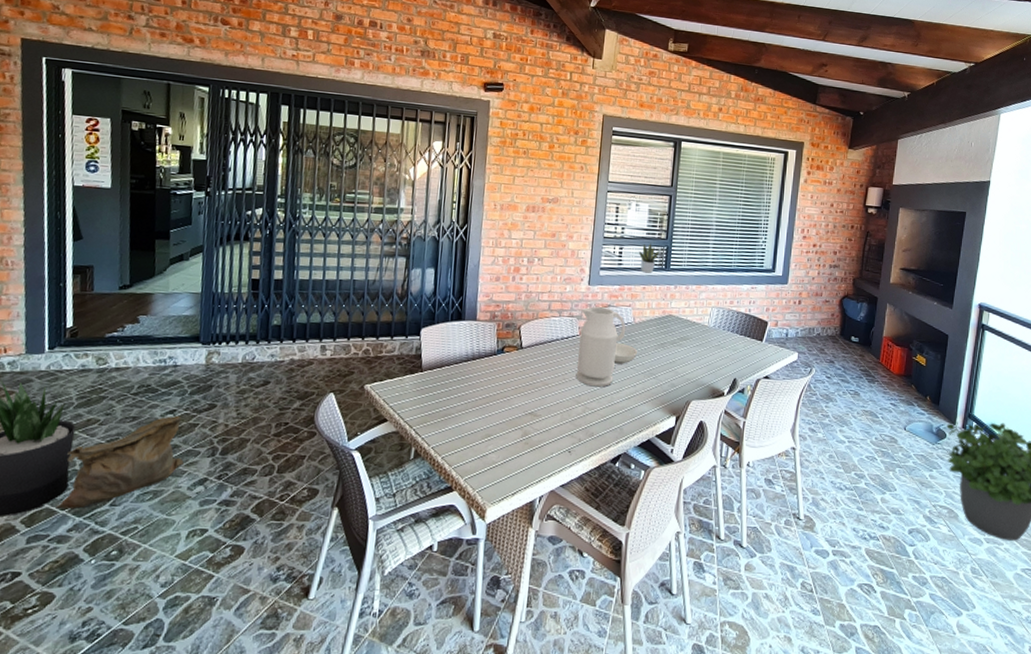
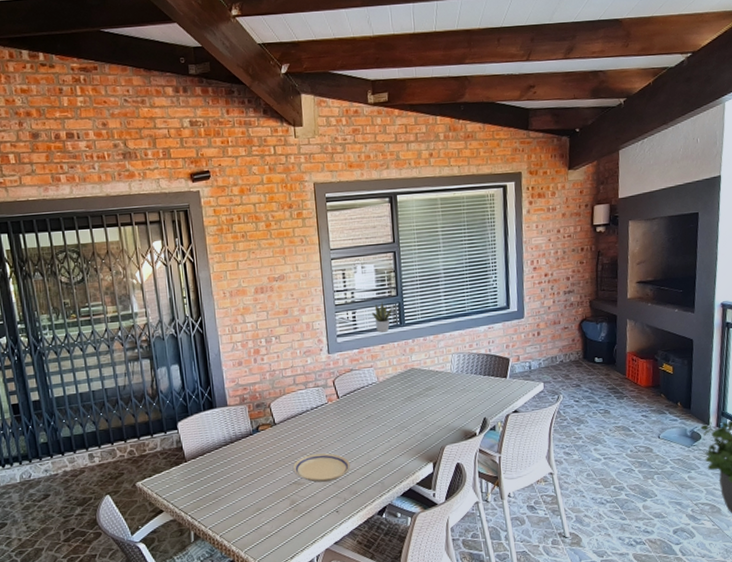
plate: none [532,386,591,418] -> present [293,453,350,482]
water jug: present [575,306,626,387] -> none [325,372,372,449]
bowl: present [613,343,638,364] -> none [363,403,387,424]

